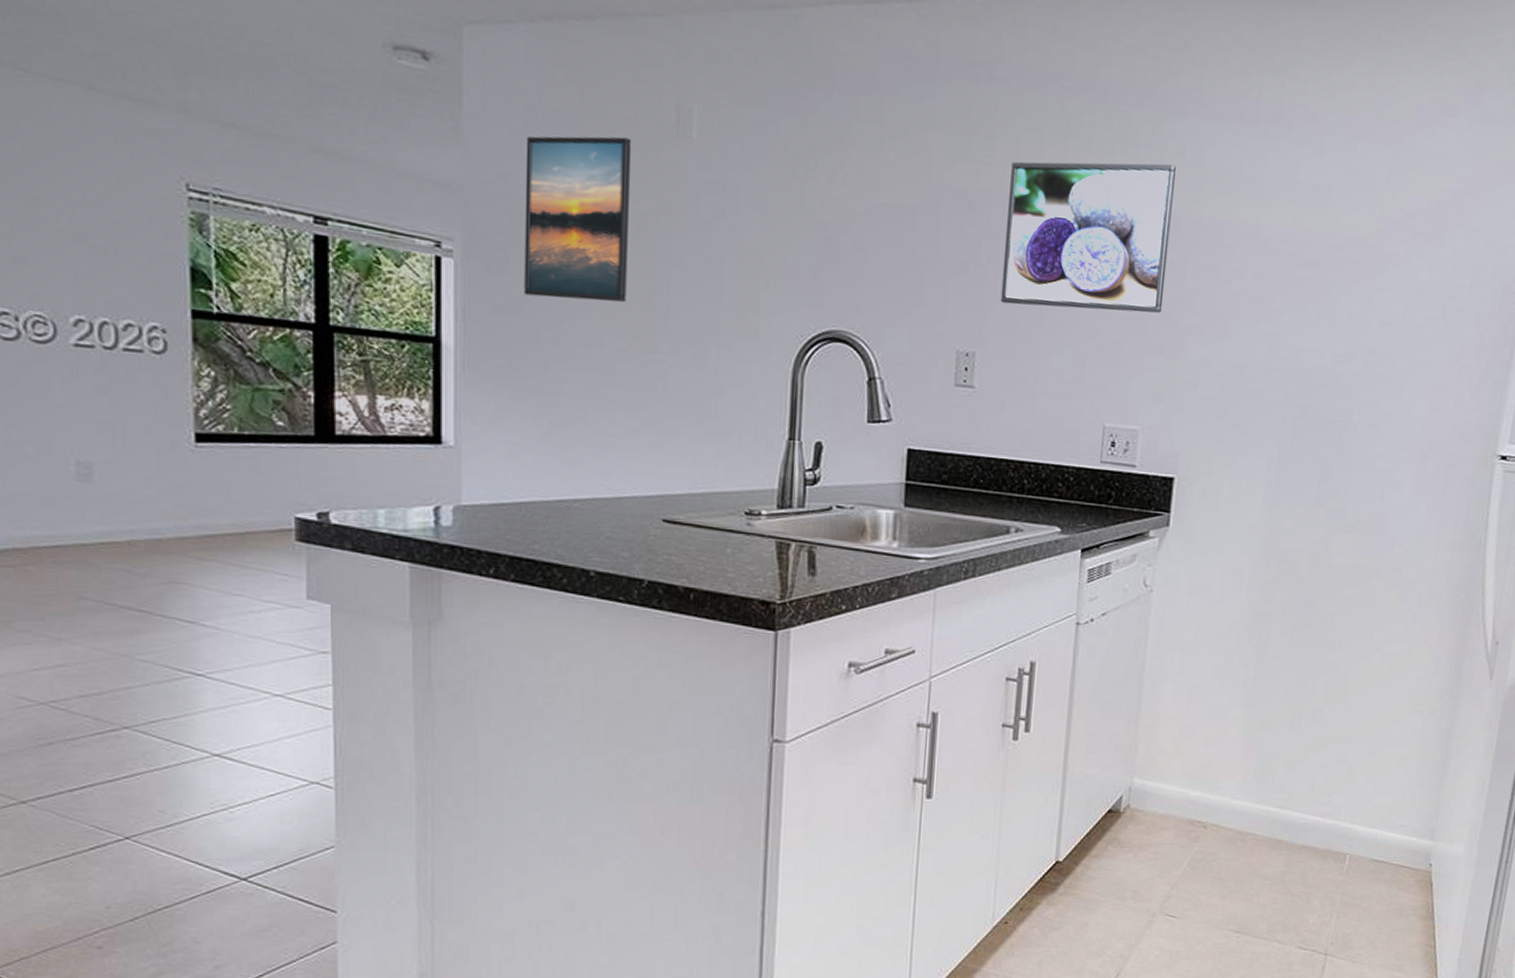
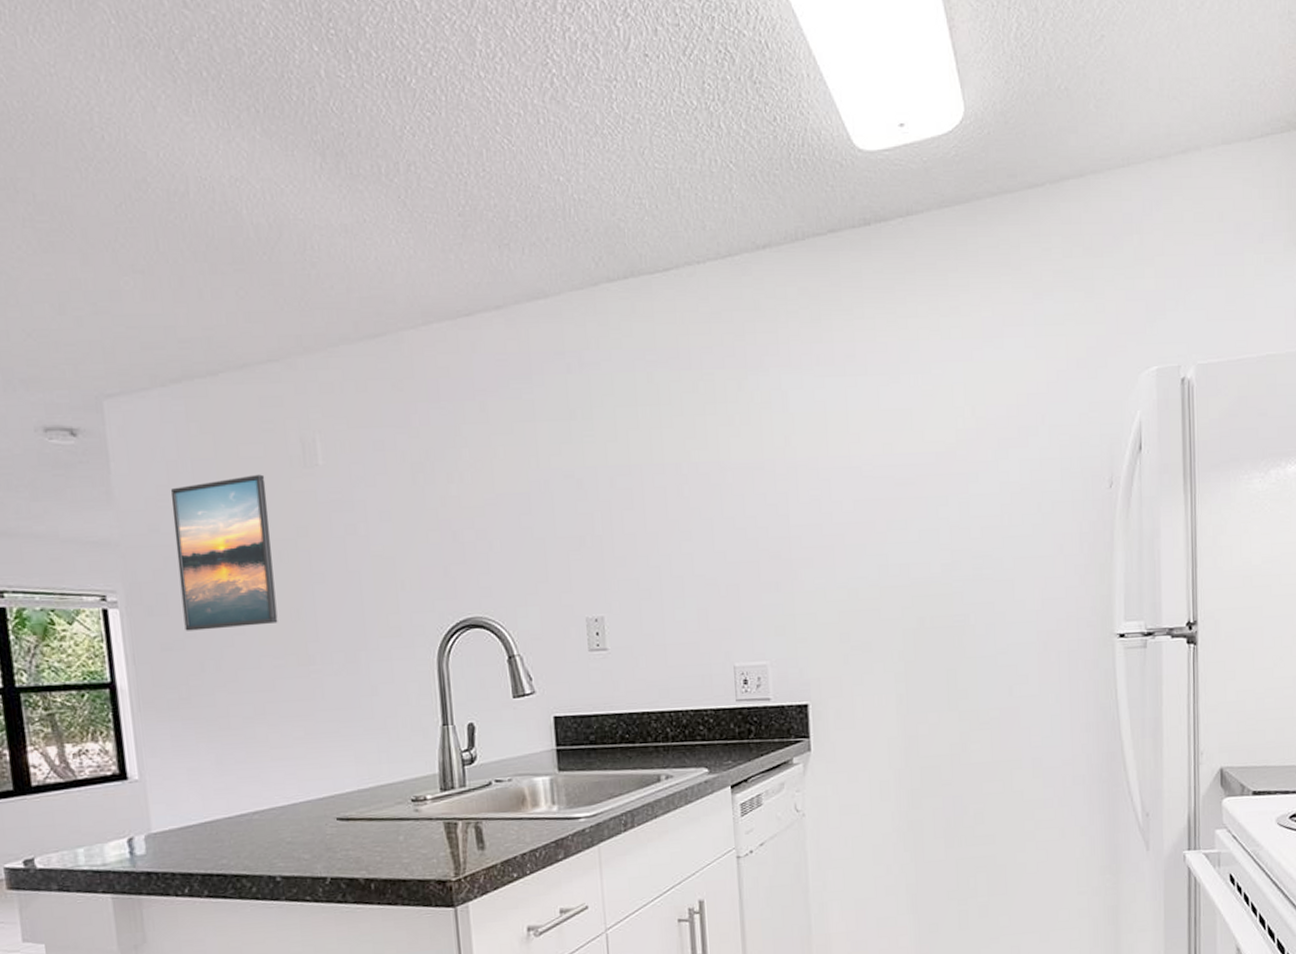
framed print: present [1000,161,1176,313] -> none [612,414,772,568]

